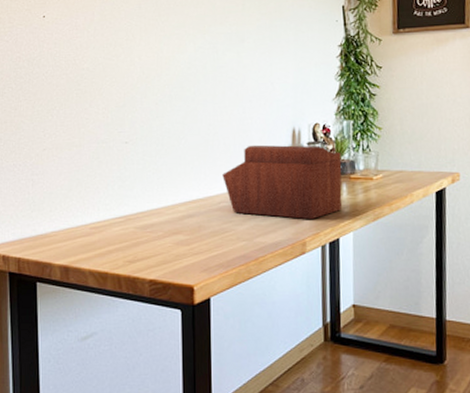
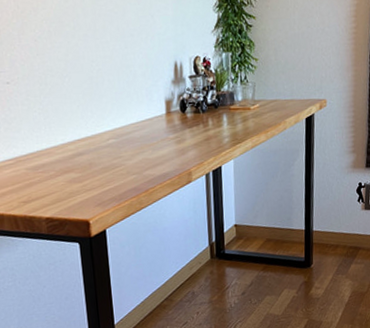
sewing box: present [222,145,342,220] -> none [109,79,223,151]

